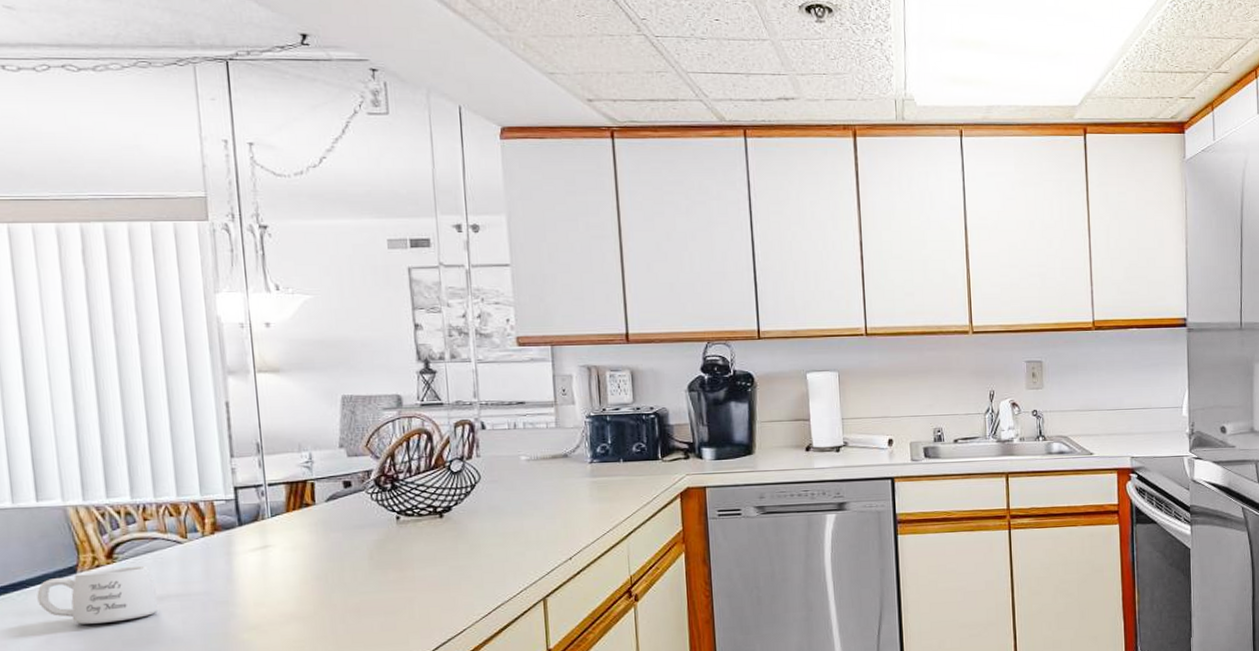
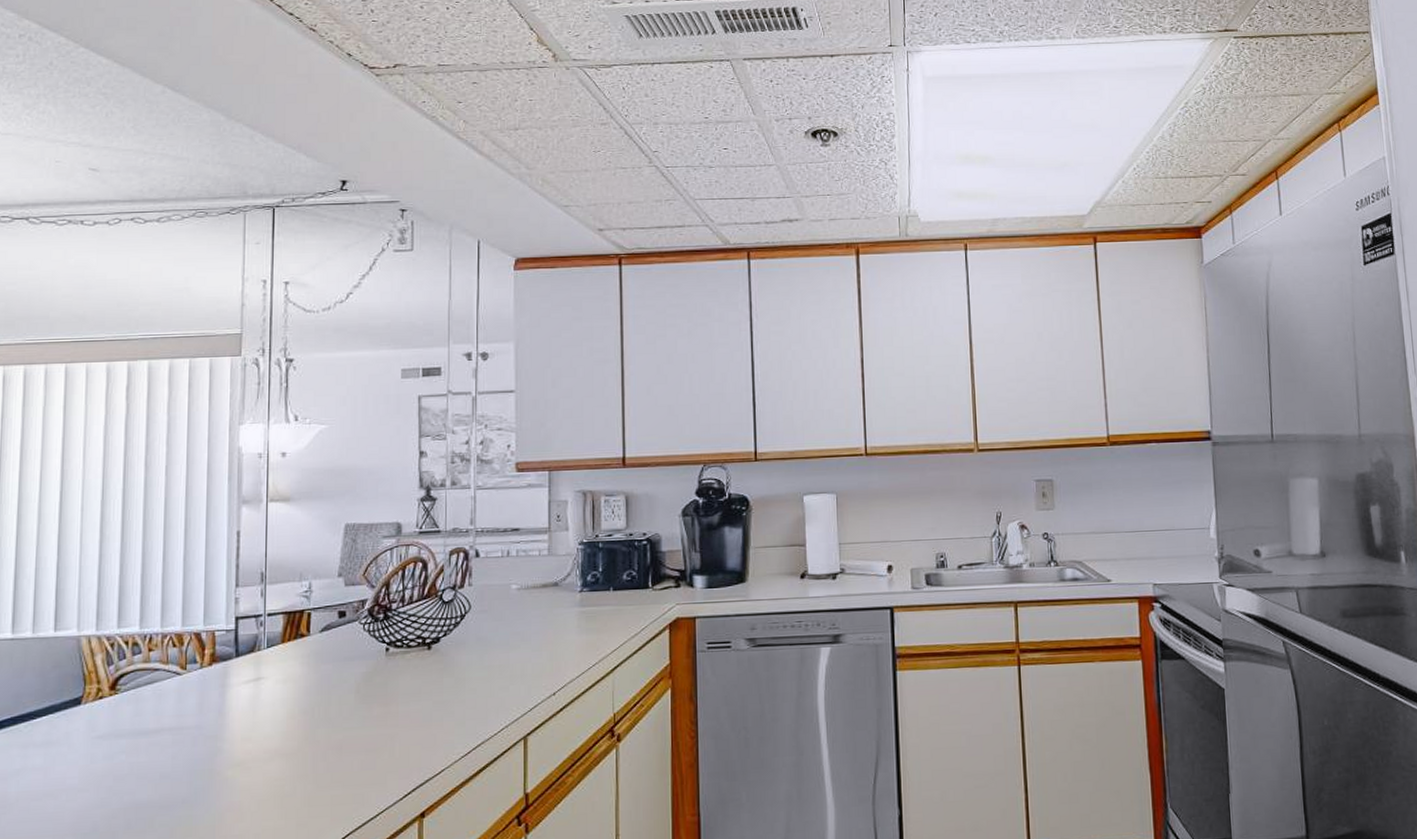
mug: present [37,566,159,624] -> none [42,697,152,758]

